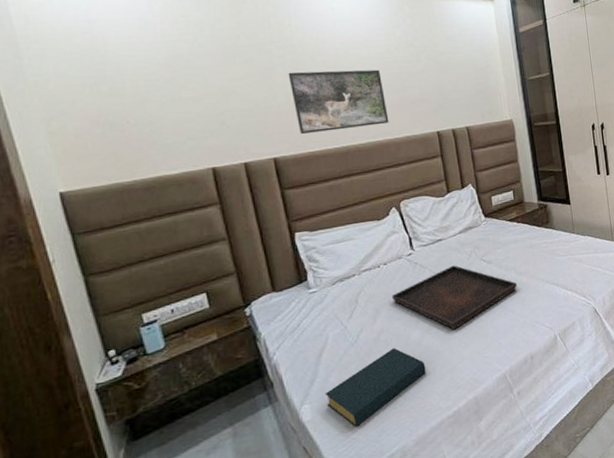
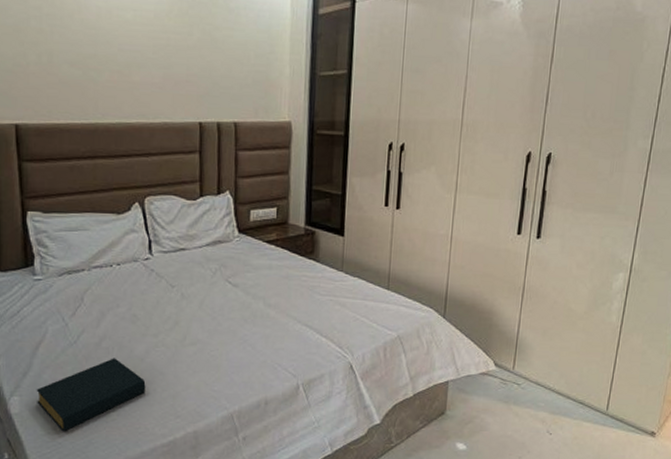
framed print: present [288,69,389,135] -> none [42,27,147,104]
serving tray: present [392,265,517,330] -> none [121,281,263,353]

